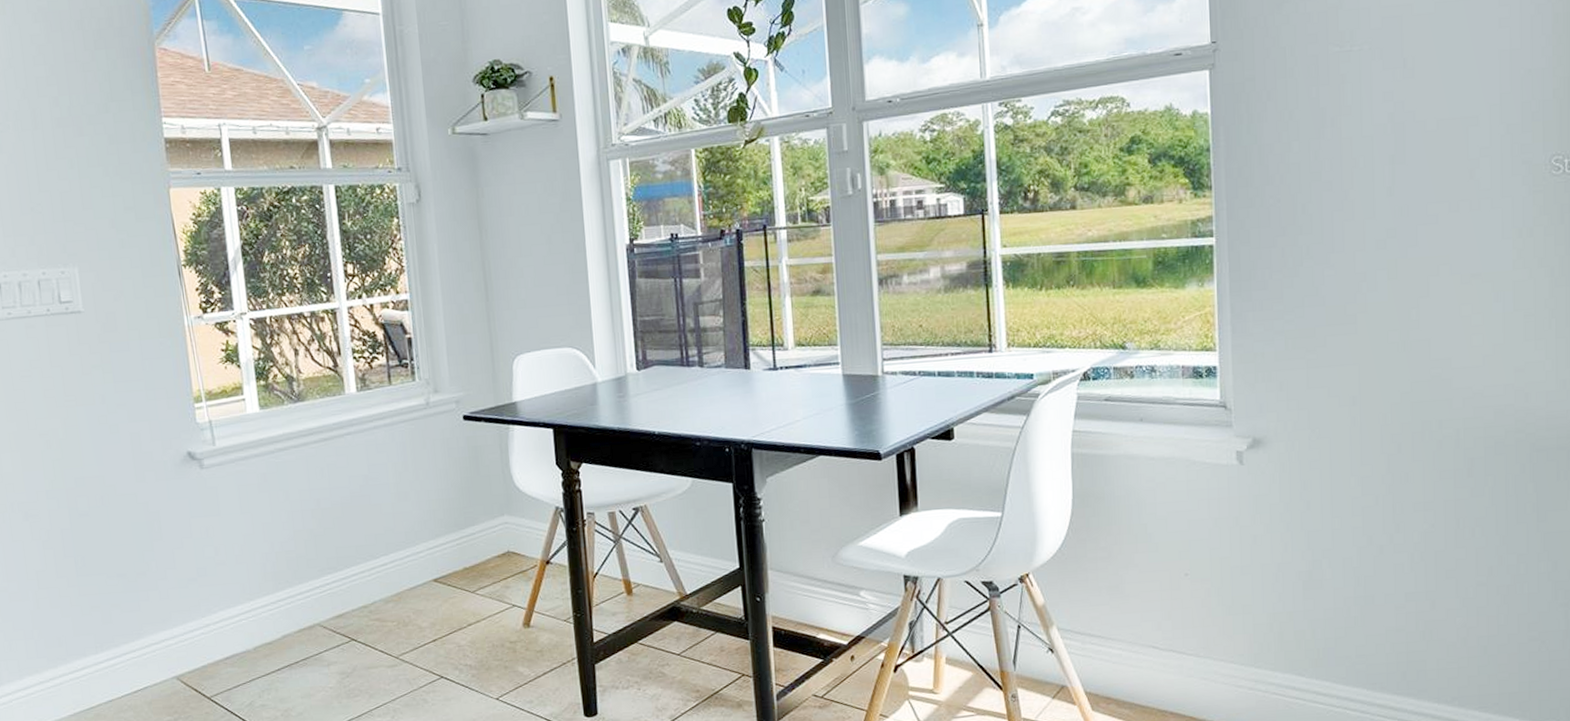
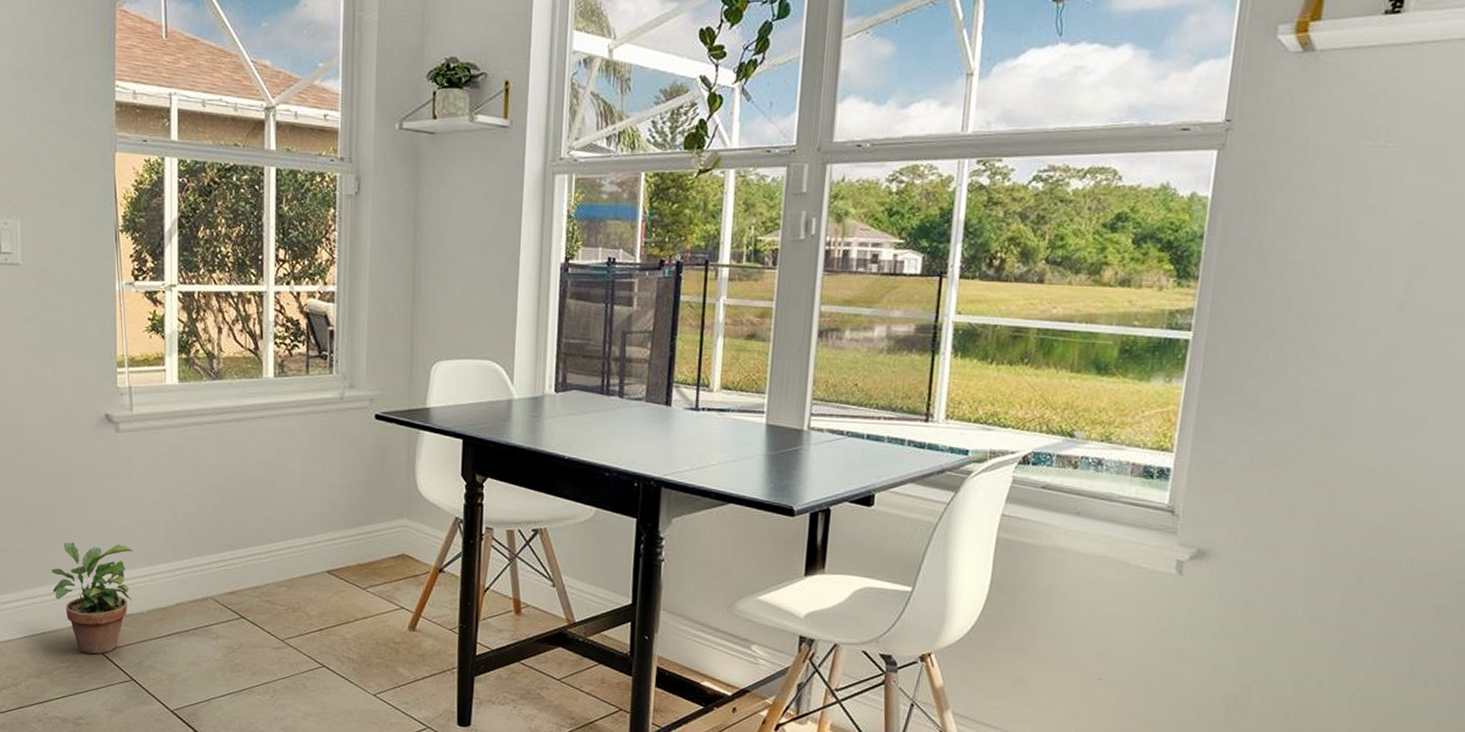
potted plant: none [147,583,236,703] -> present [51,542,134,654]

